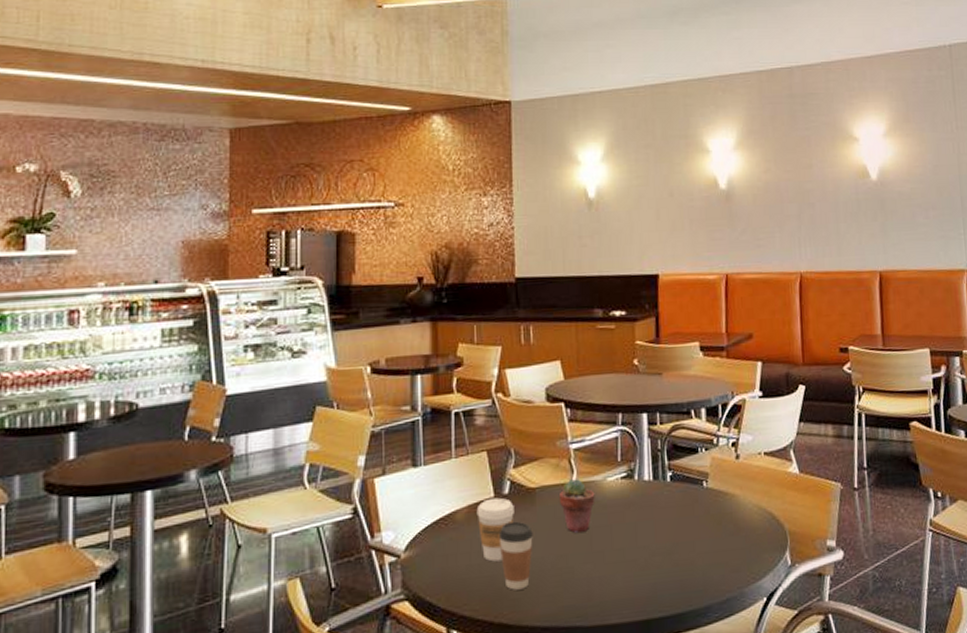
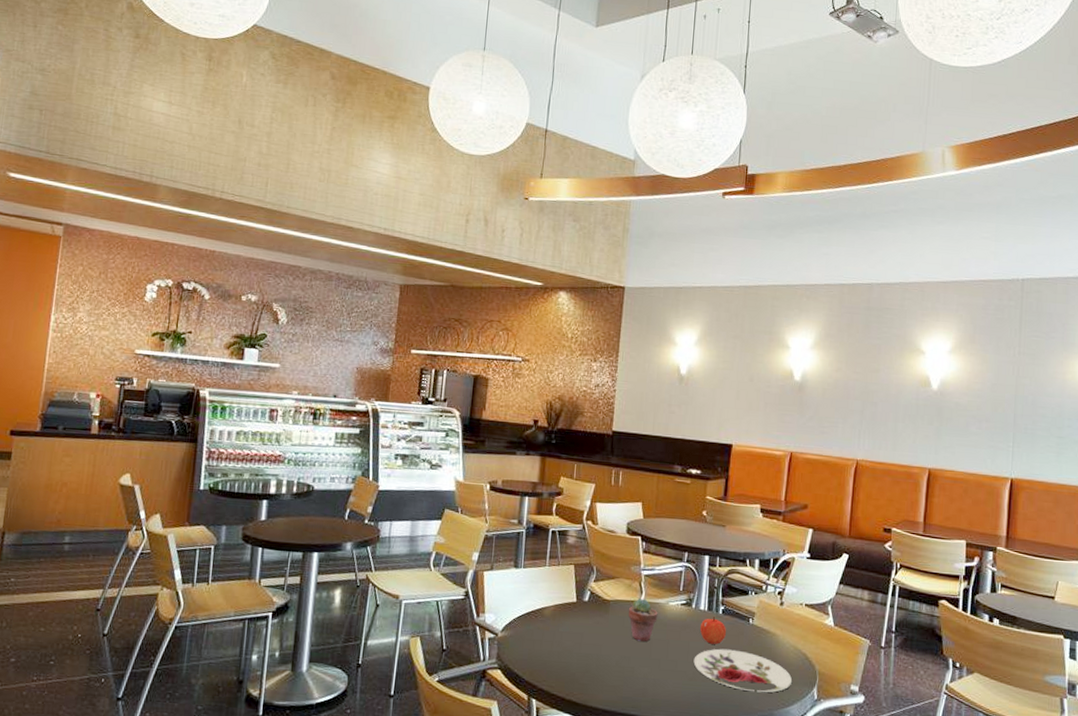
coffee cup: present [476,497,514,562] -> none [561,602,591,652]
coffee cup: present [498,521,533,590] -> none [576,623,604,677]
plate: none [643,522,761,571] -> present [693,648,793,693]
apple: none [646,486,679,521] -> present [699,617,727,645]

